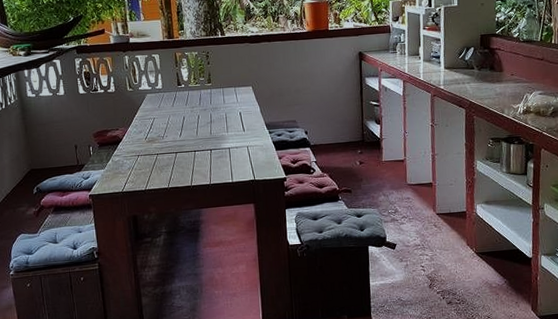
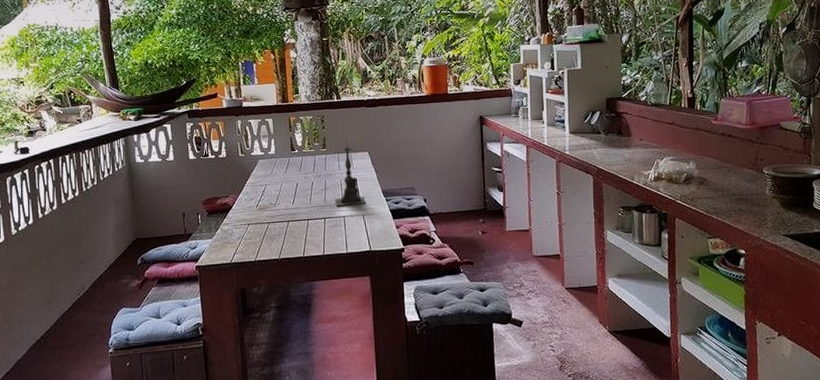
candle holder: none [220,74,251,139] -> present [335,139,367,207]

